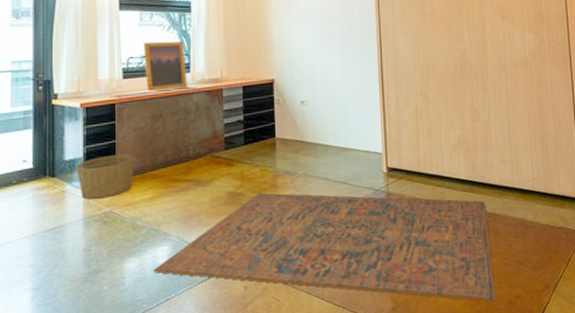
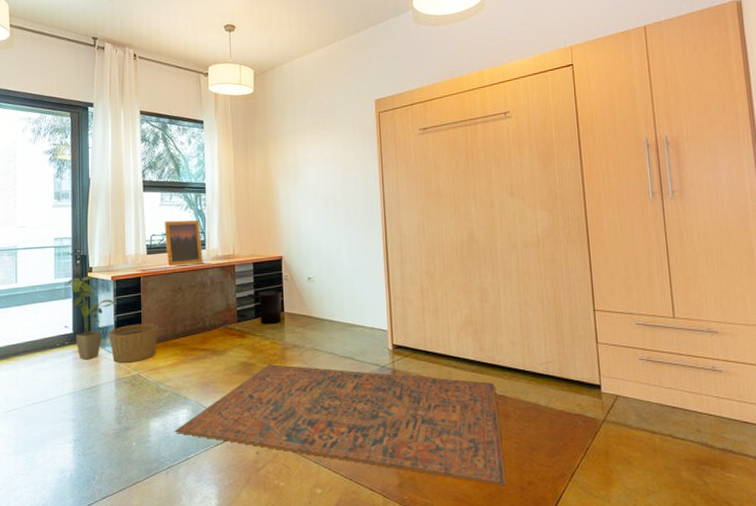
house plant: none [27,104,85,198] -> present [68,276,115,360]
waste bin: none [247,115,274,152] -> present [258,290,282,325]

